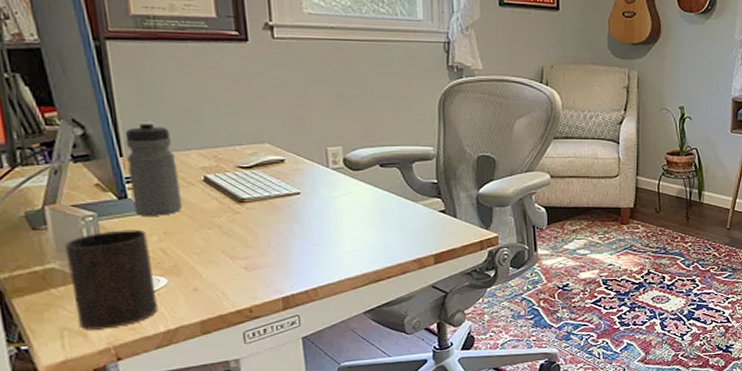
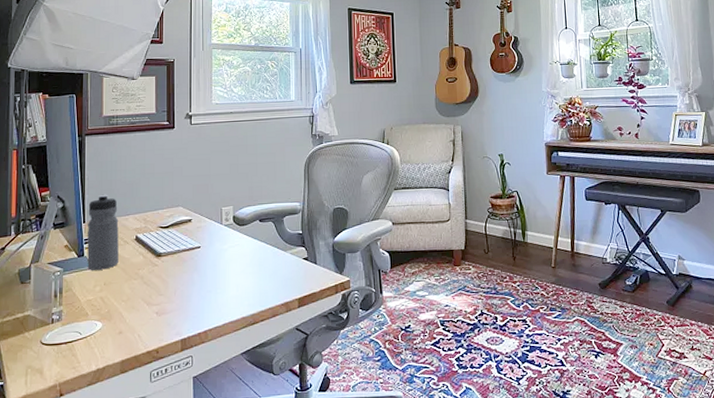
cup: present [65,229,159,330] -> none [39,281,94,368]

